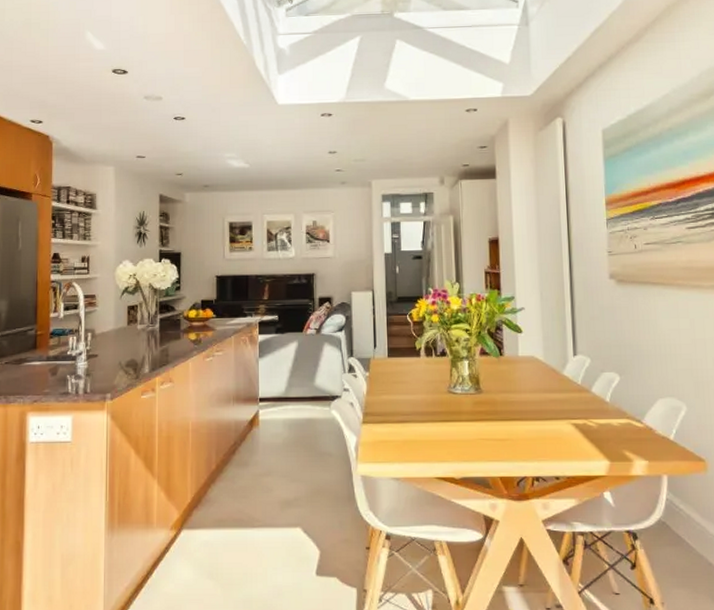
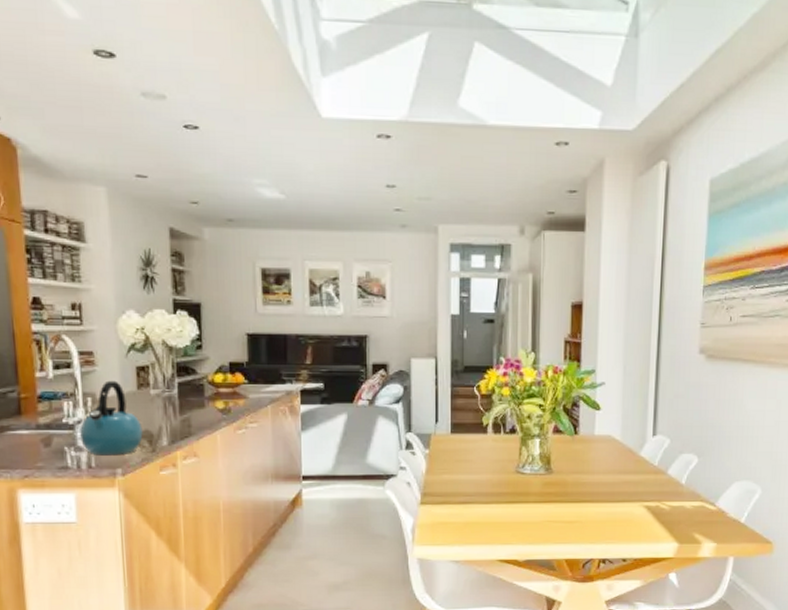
kettle: none [80,318,130,382] -> present [80,380,143,456]

